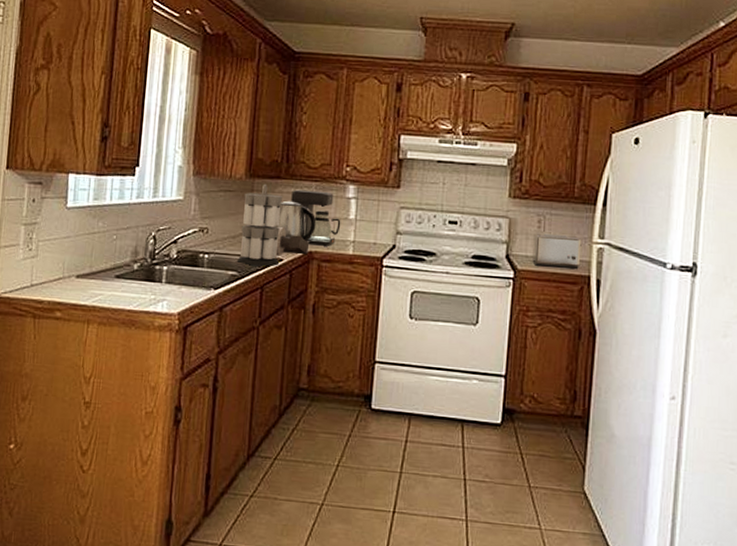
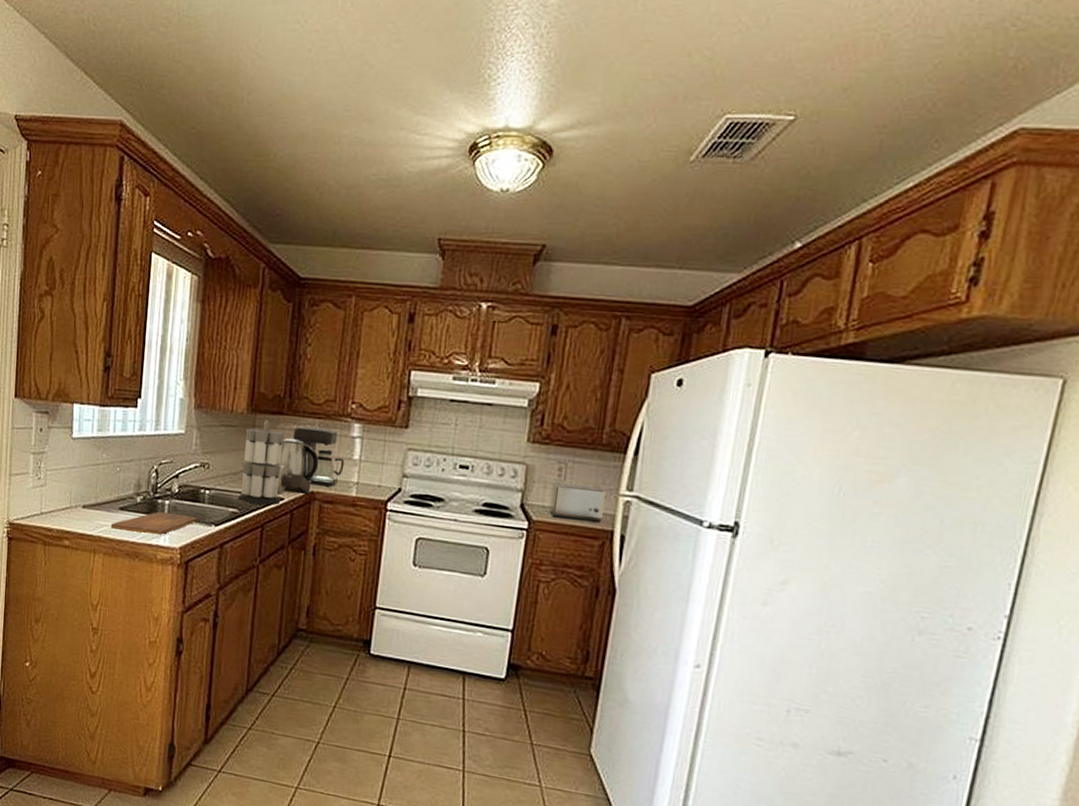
cutting board: none [106,277,198,302] -> present [110,511,199,536]

